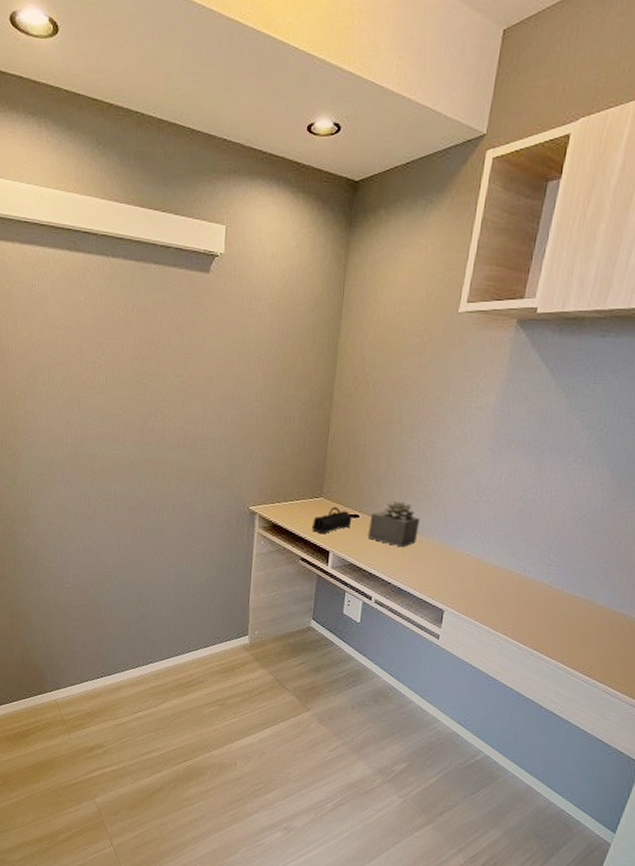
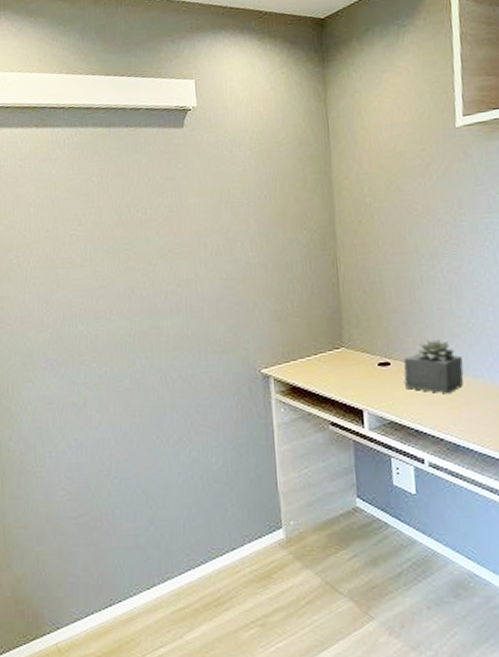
pencil case: present [311,506,353,534] -> none [337,356,383,391]

